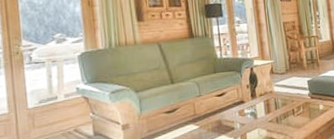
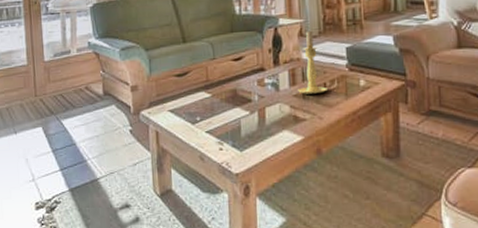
candle holder: none [272,69,295,120] -> present [298,30,327,94]

